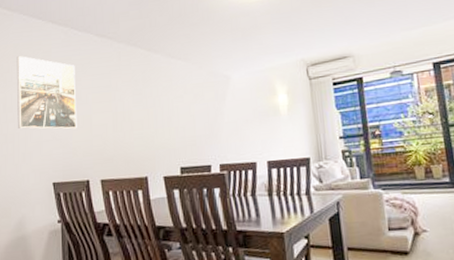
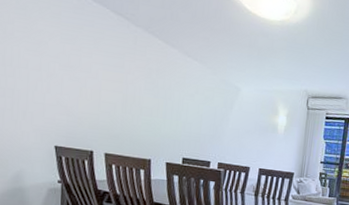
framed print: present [16,56,77,130] -> none [18,8,87,101]

